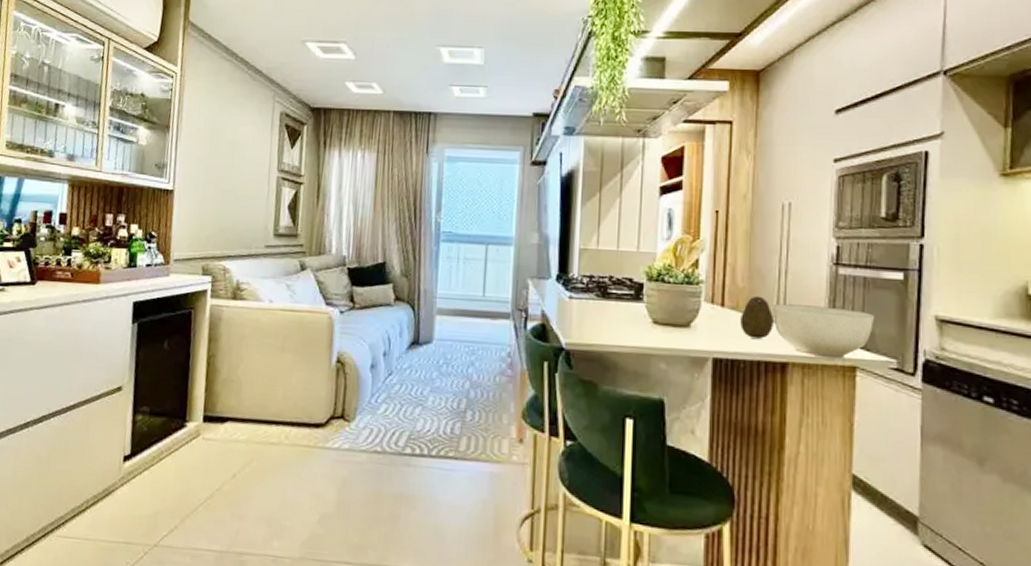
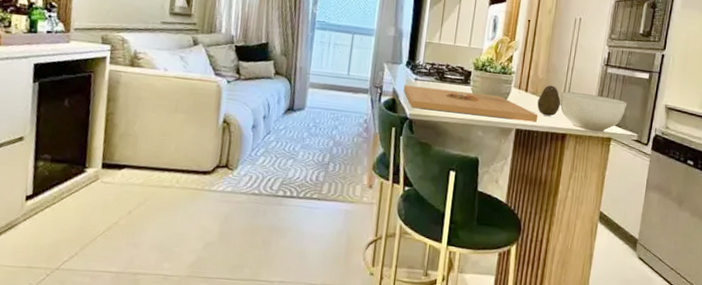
platter: none [554,305,743,347] -> present [403,85,539,121]

